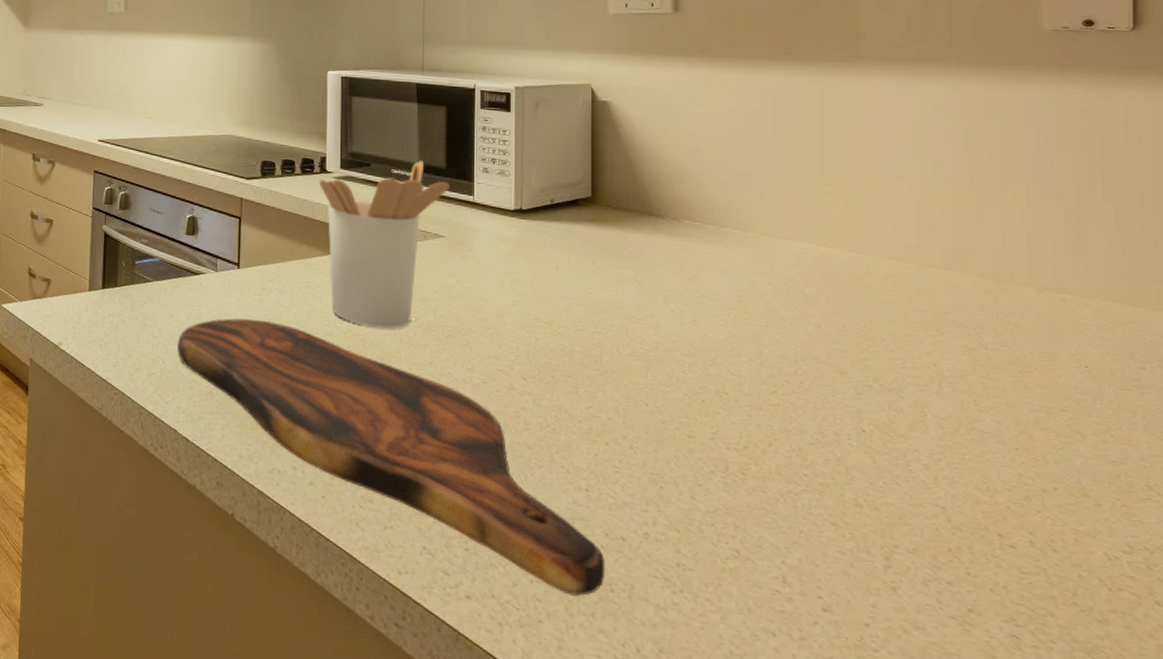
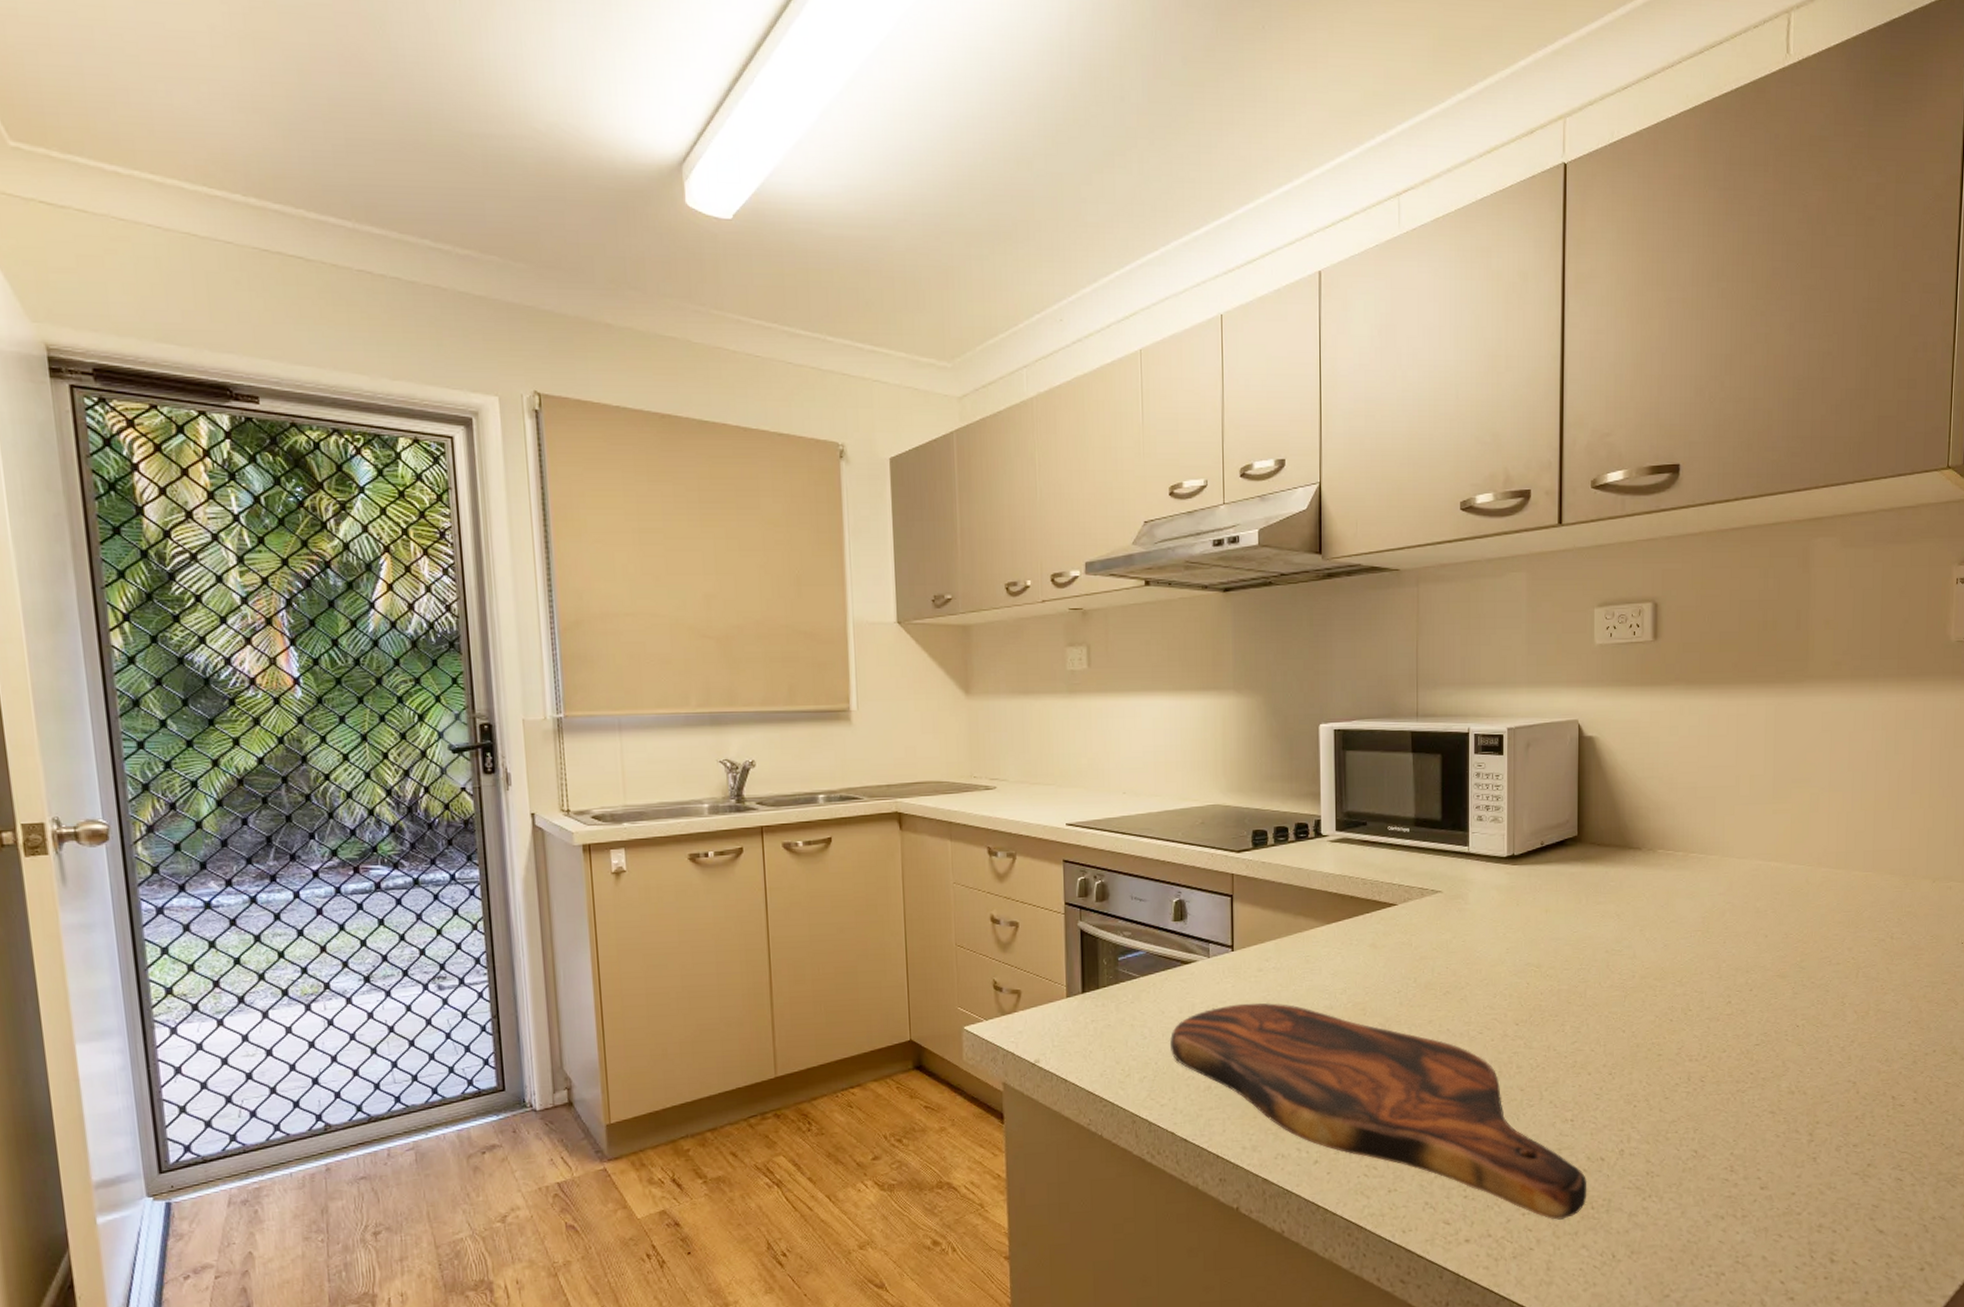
utensil holder: present [318,160,451,329] -> none [1314,813,1446,994]

